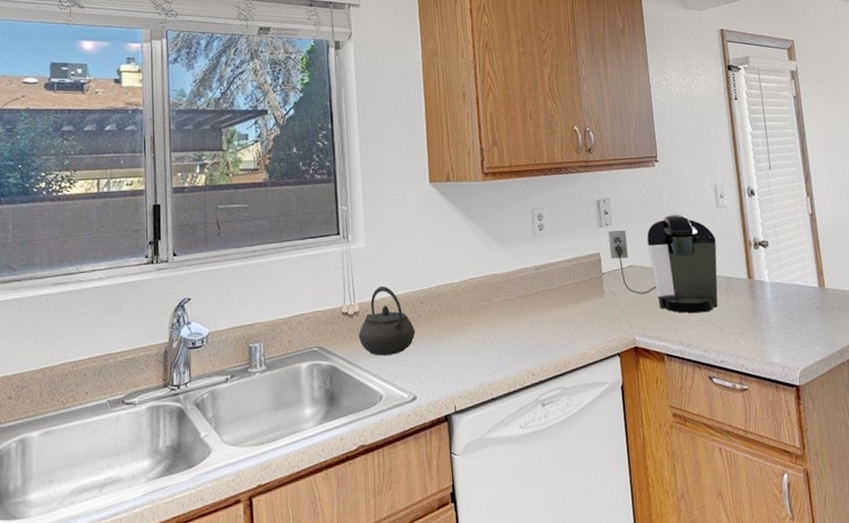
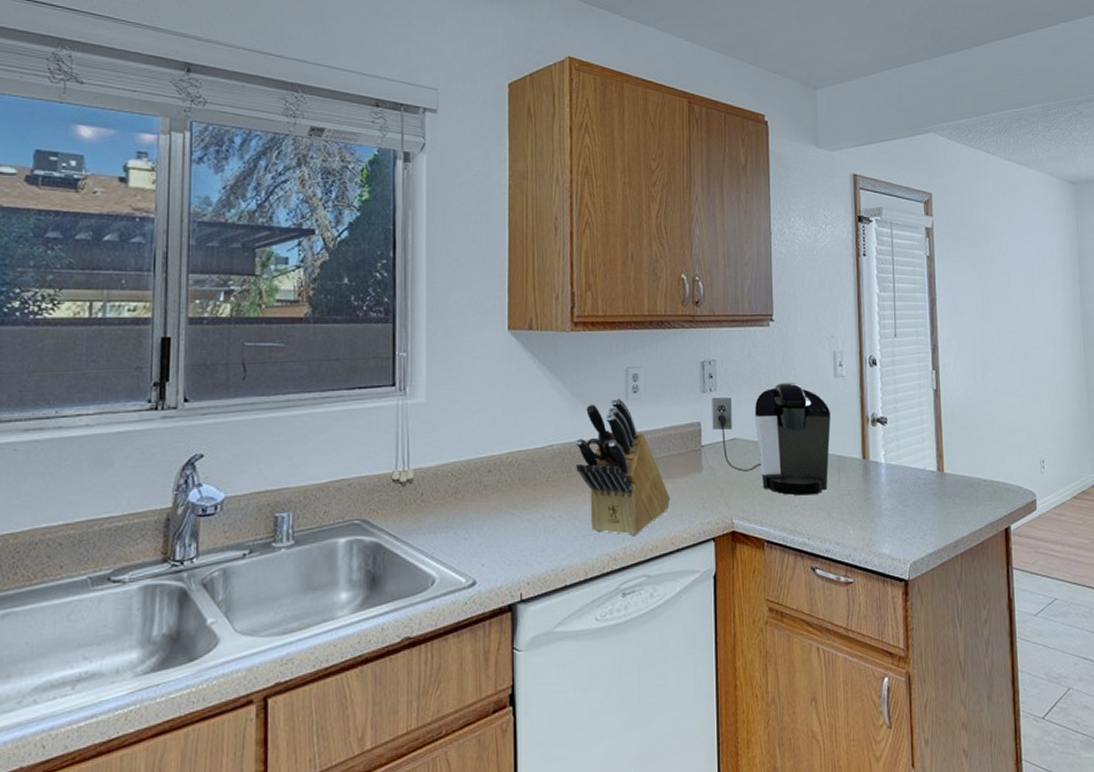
kettle: present [358,286,416,356] -> none [410,450,480,532]
knife block: none [493,235,579,353] -> present [576,397,671,535]

